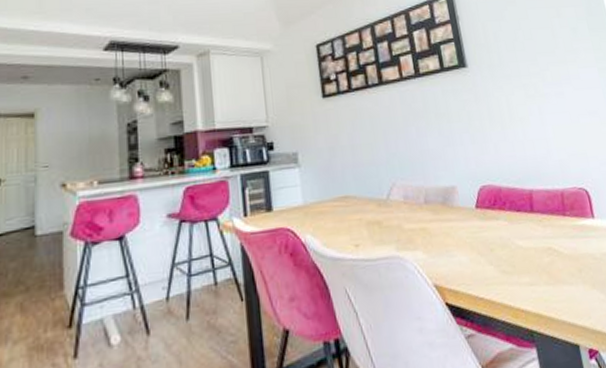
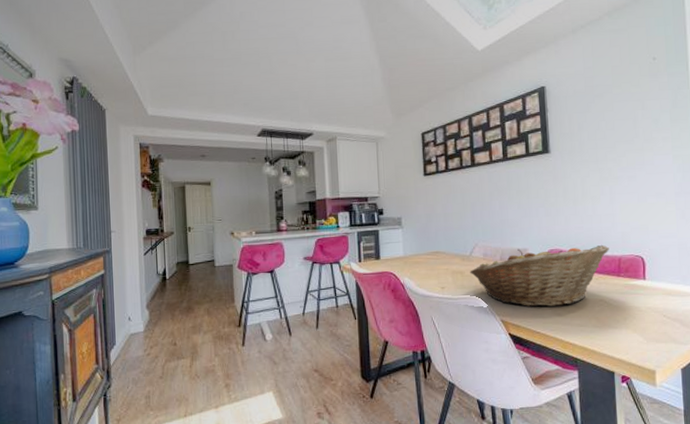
fruit basket: none [389,176,549,264] -> present [470,244,609,307]

